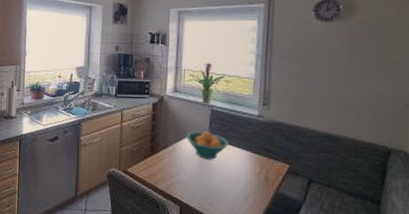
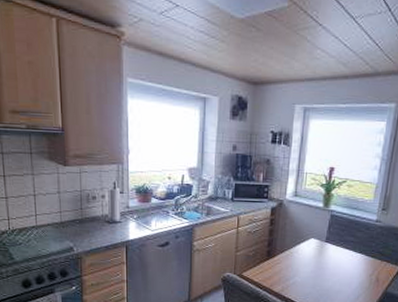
fruit bowl: present [186,131,229,160] -> none [303,236,345,263]

